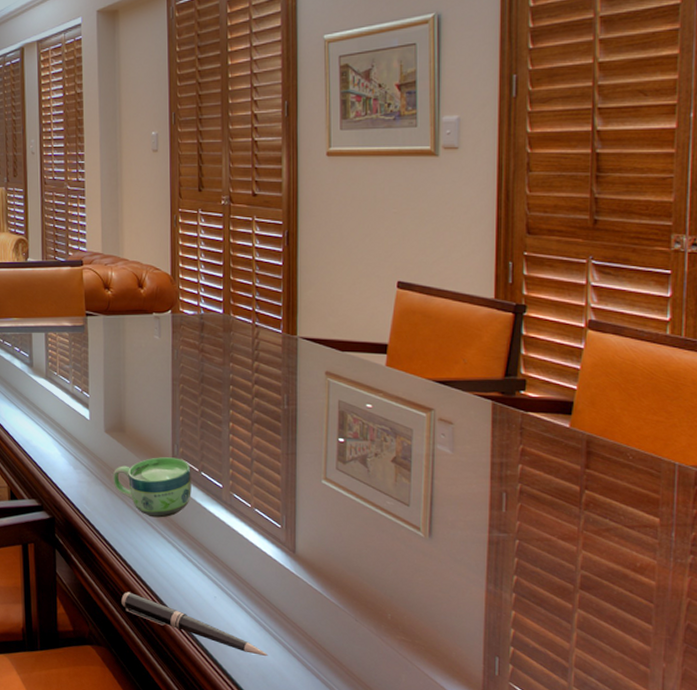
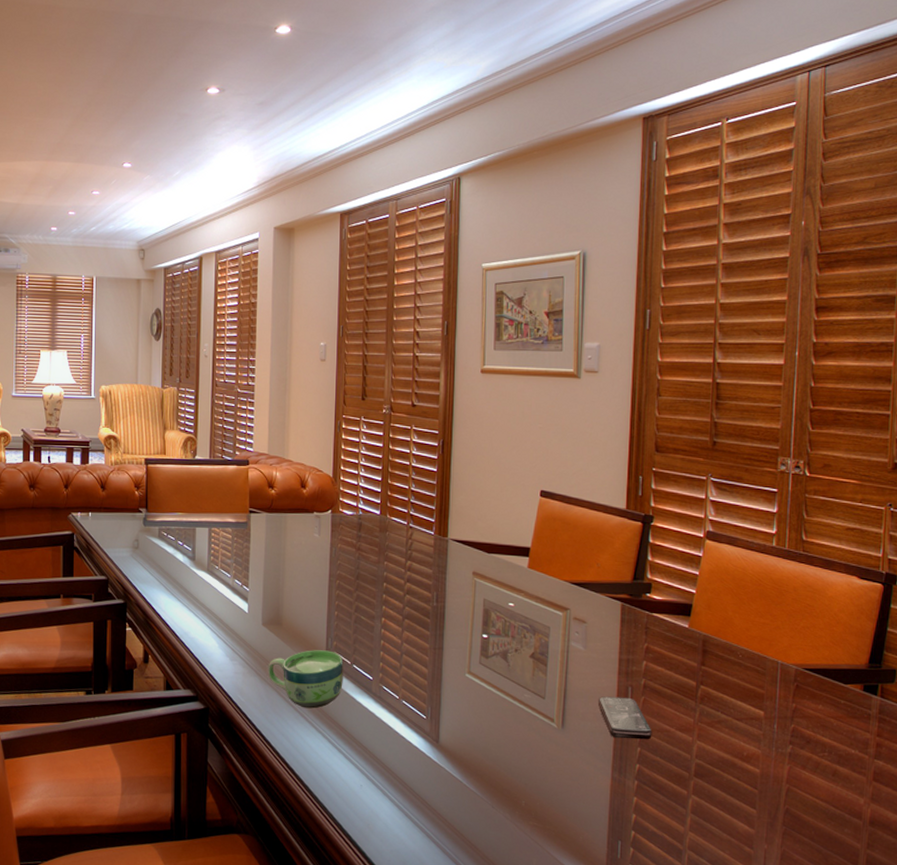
pen: present [121,592,268,657] -> none [270,781,410,843]
mobile phone: none [468,503,531,550] -> present [597,696,652,740]

